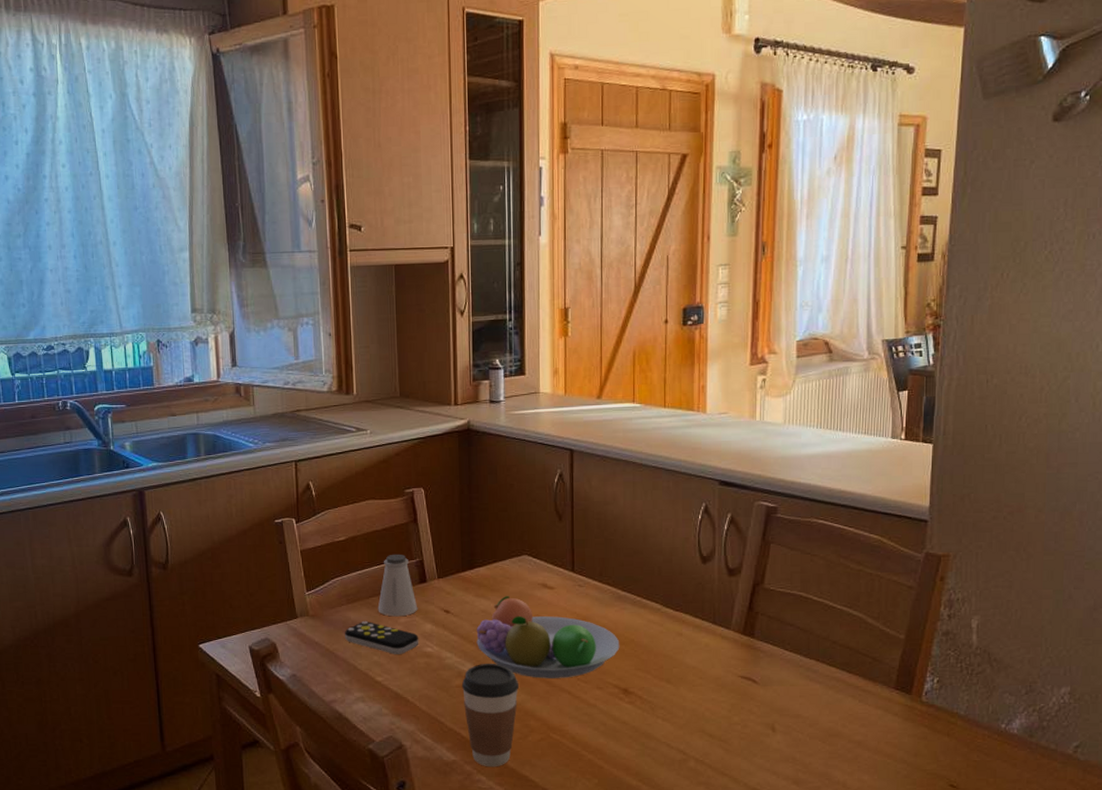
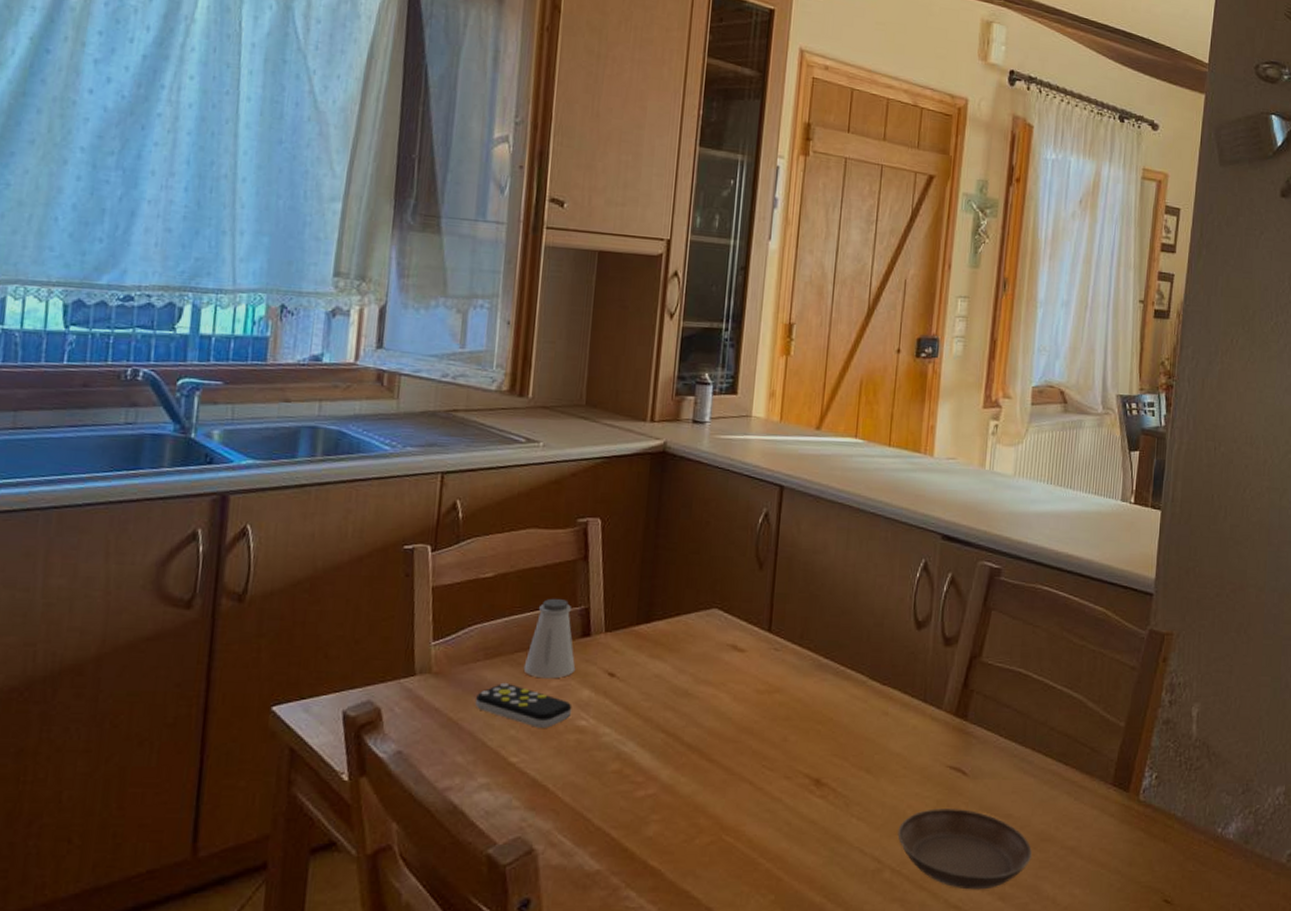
coffee cup: present [461,664,519,767] -> none [618,743,691,880]
fruit bowl: present [476,596,620,678] -> none [644,658,816,764]
saucer: none [699,711,821,776] -> present [897,809,1032,890]

